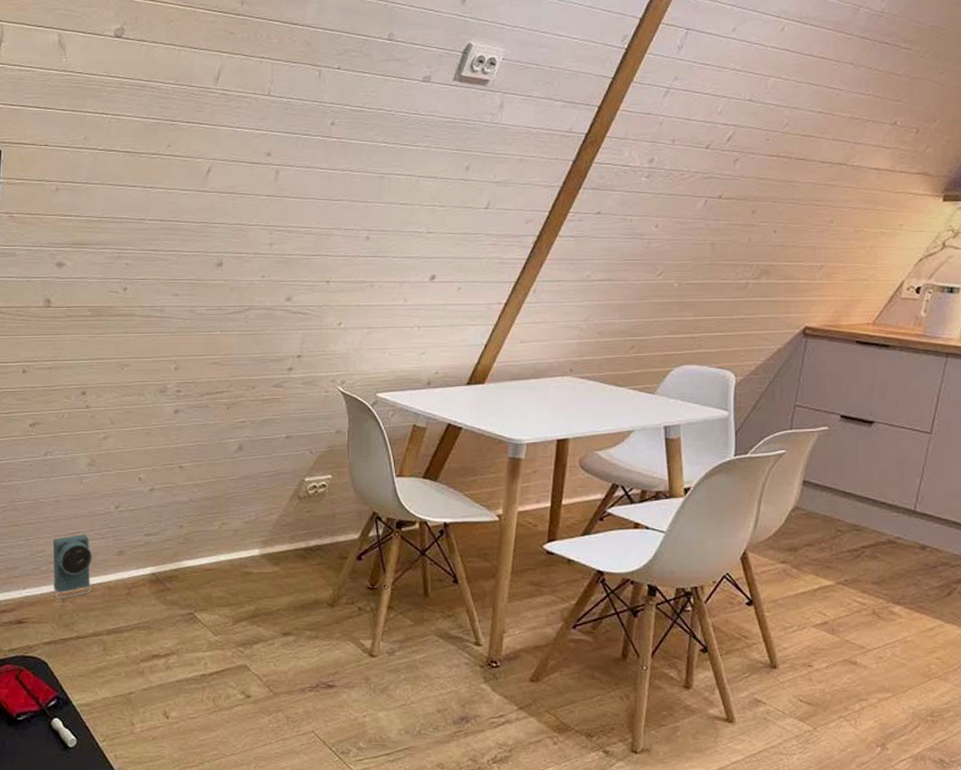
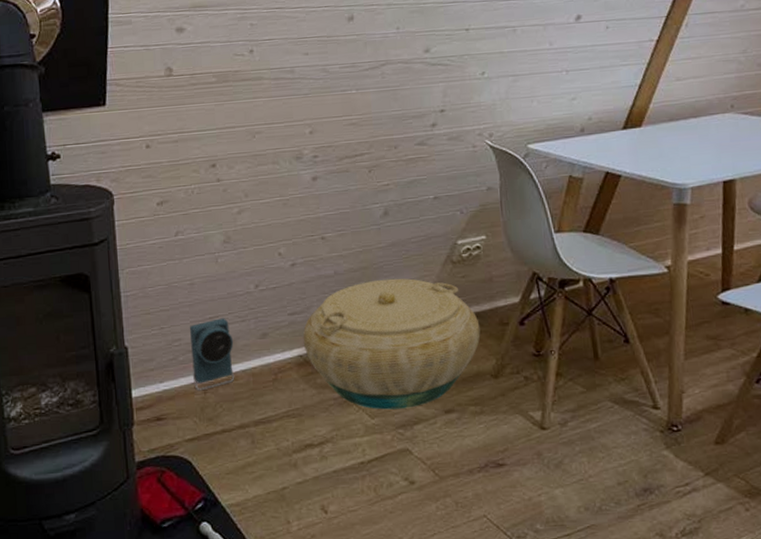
basket: none [156,509,320,629] -> present [302,278,481,410]

